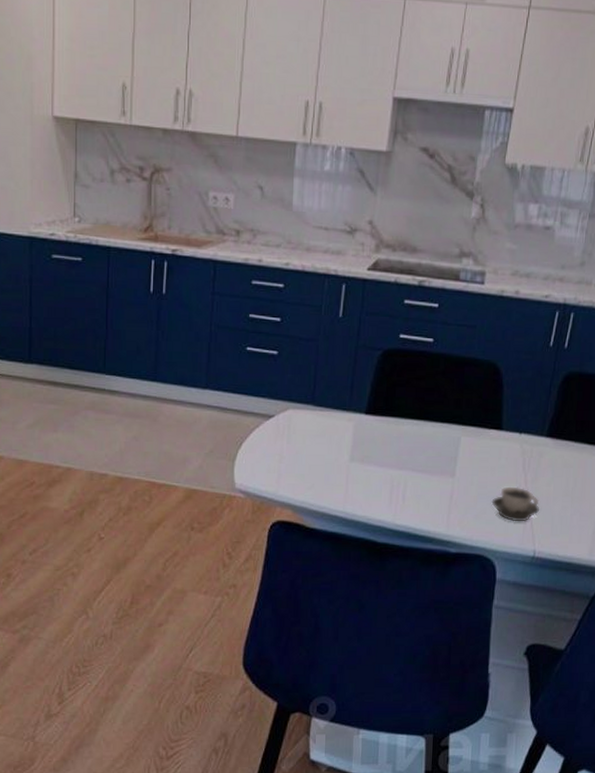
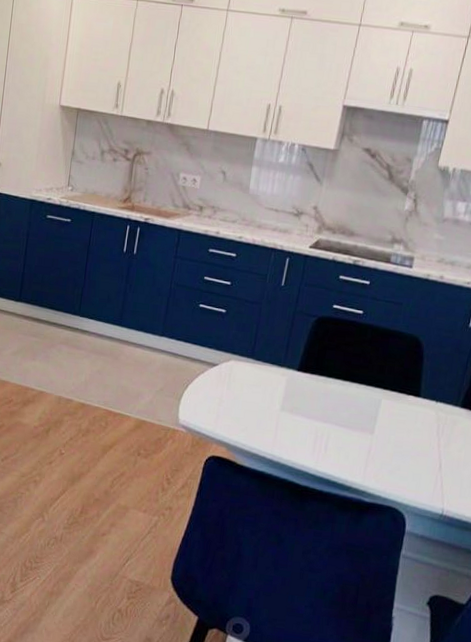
cup: present [491,486,539,522] -> none [405,448,450,482]

